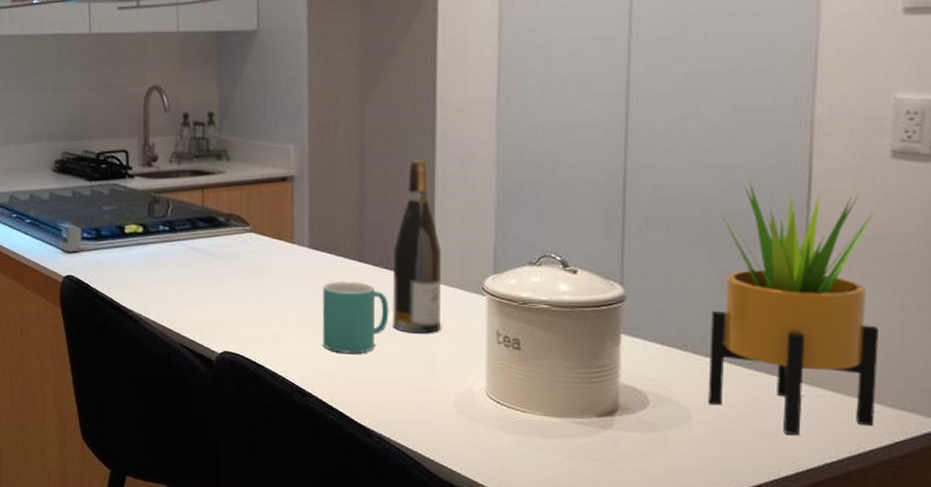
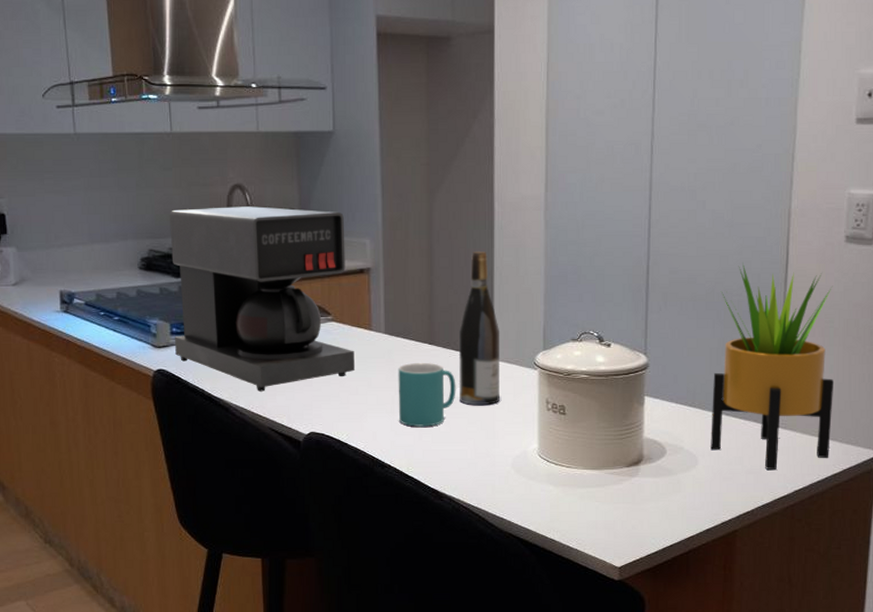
coffee maker: none [84,109,274,304] -> present [170,206,354,392]

